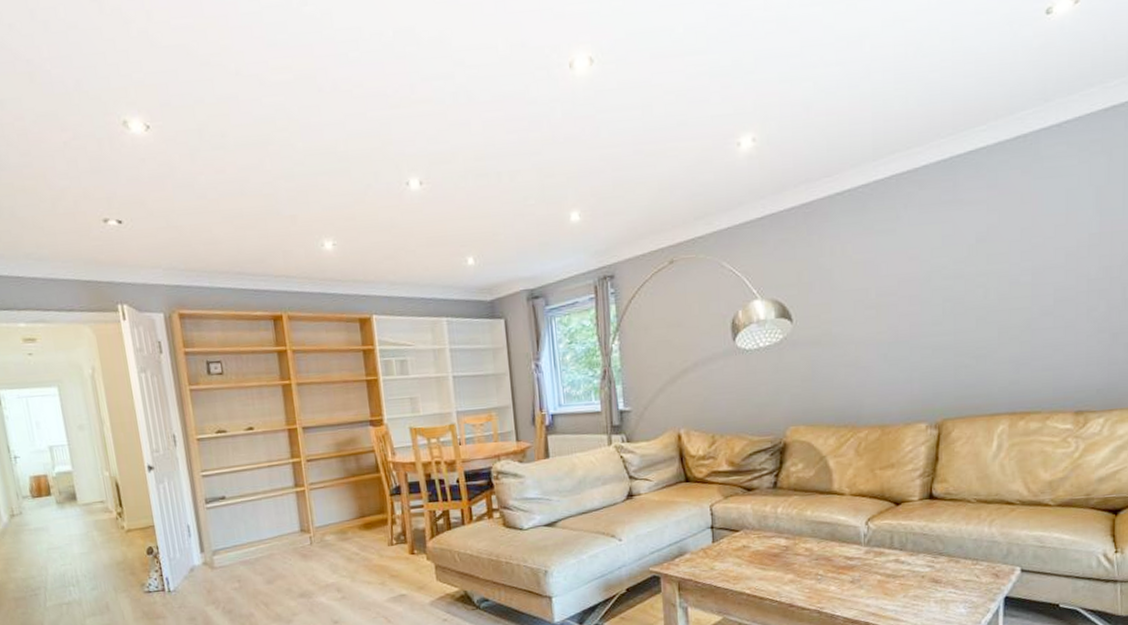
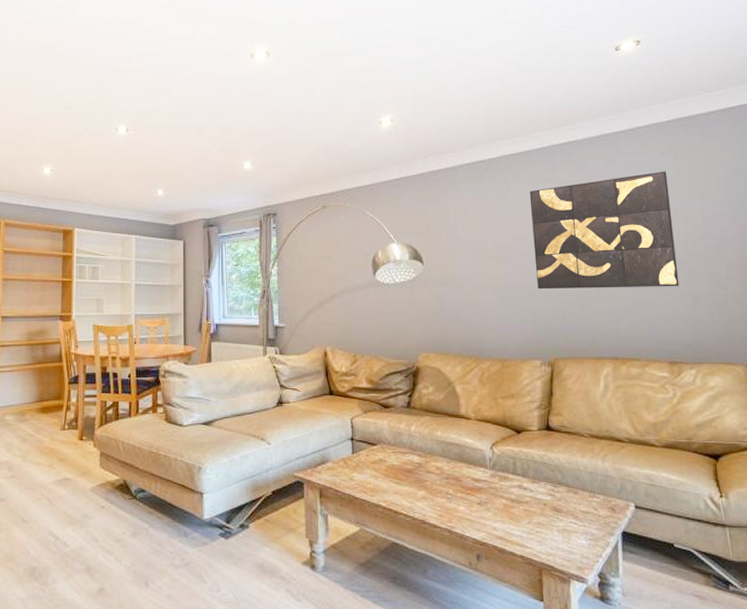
wall art: none [923,177,1097,341] -> present [529,171,679,290]

